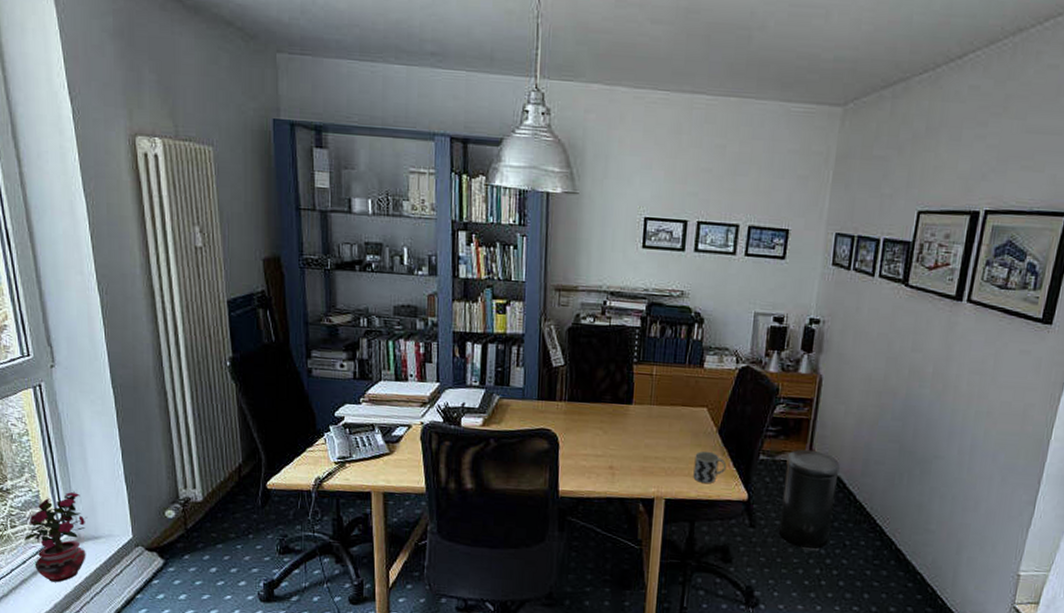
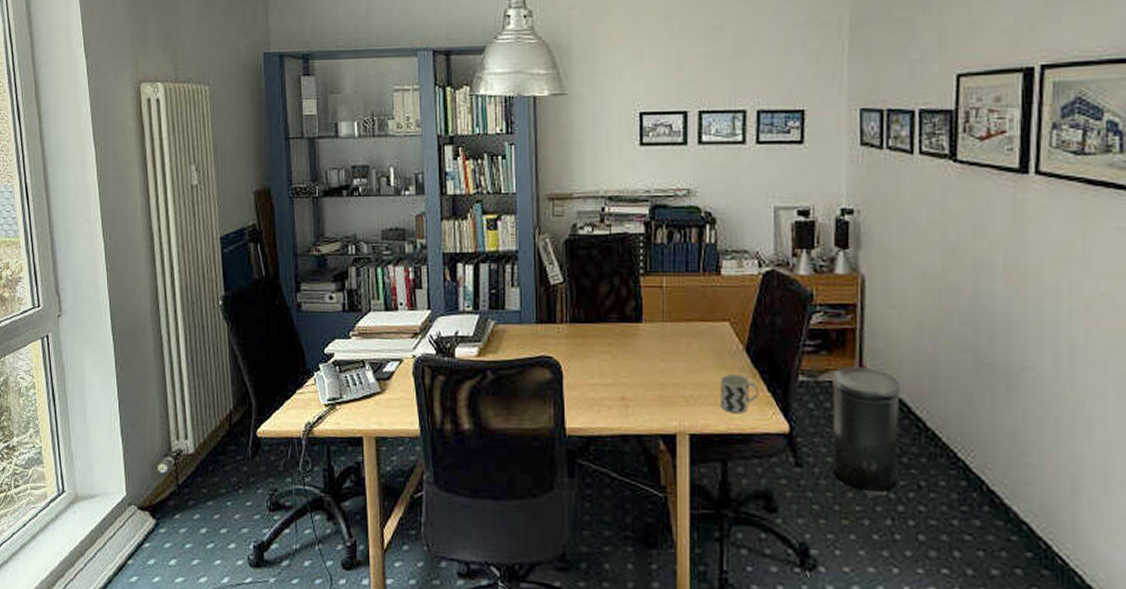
potted flower: present [23,490,88,583] -> none [25,445,85,547]

